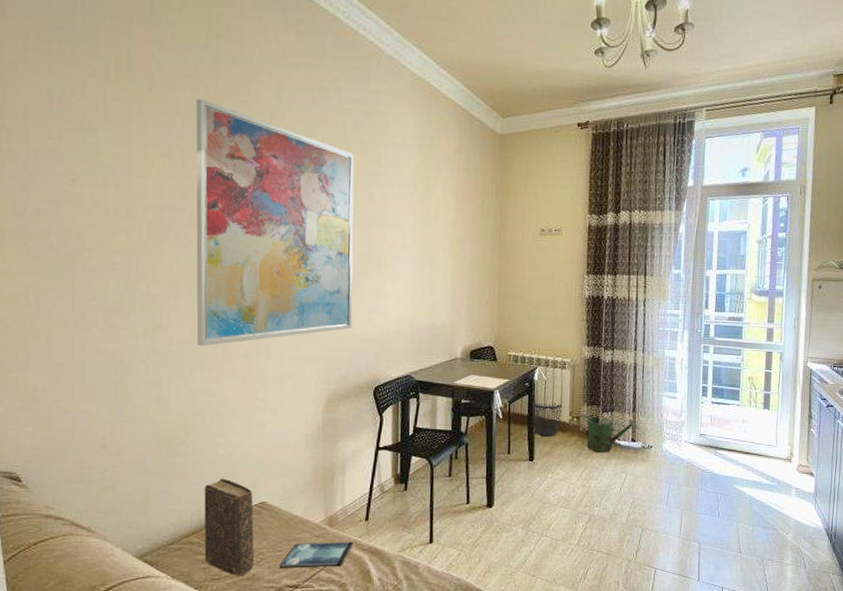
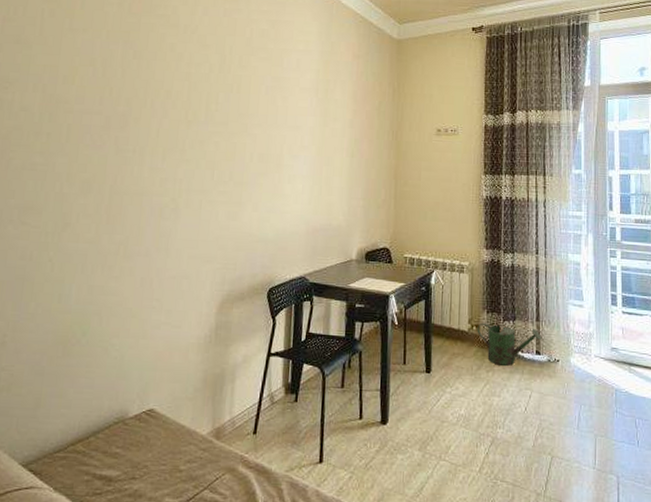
wall art: present [195,98,354,347] -> none [101,13,259,245]
book: present [204,478,254,576] -> none [88,381,142,492]
tablet: present [279,541,353,568] -> none [162,456,239,486]
wastebasket: present [532,402,563,437] -> none [429,308,461,347]

